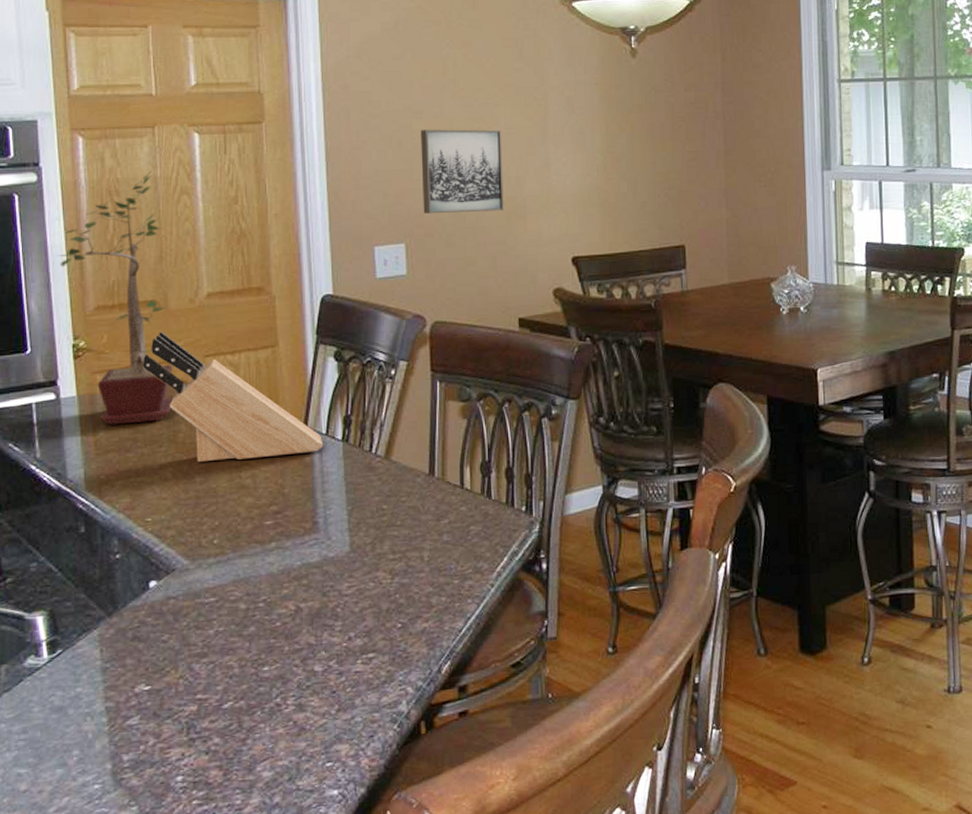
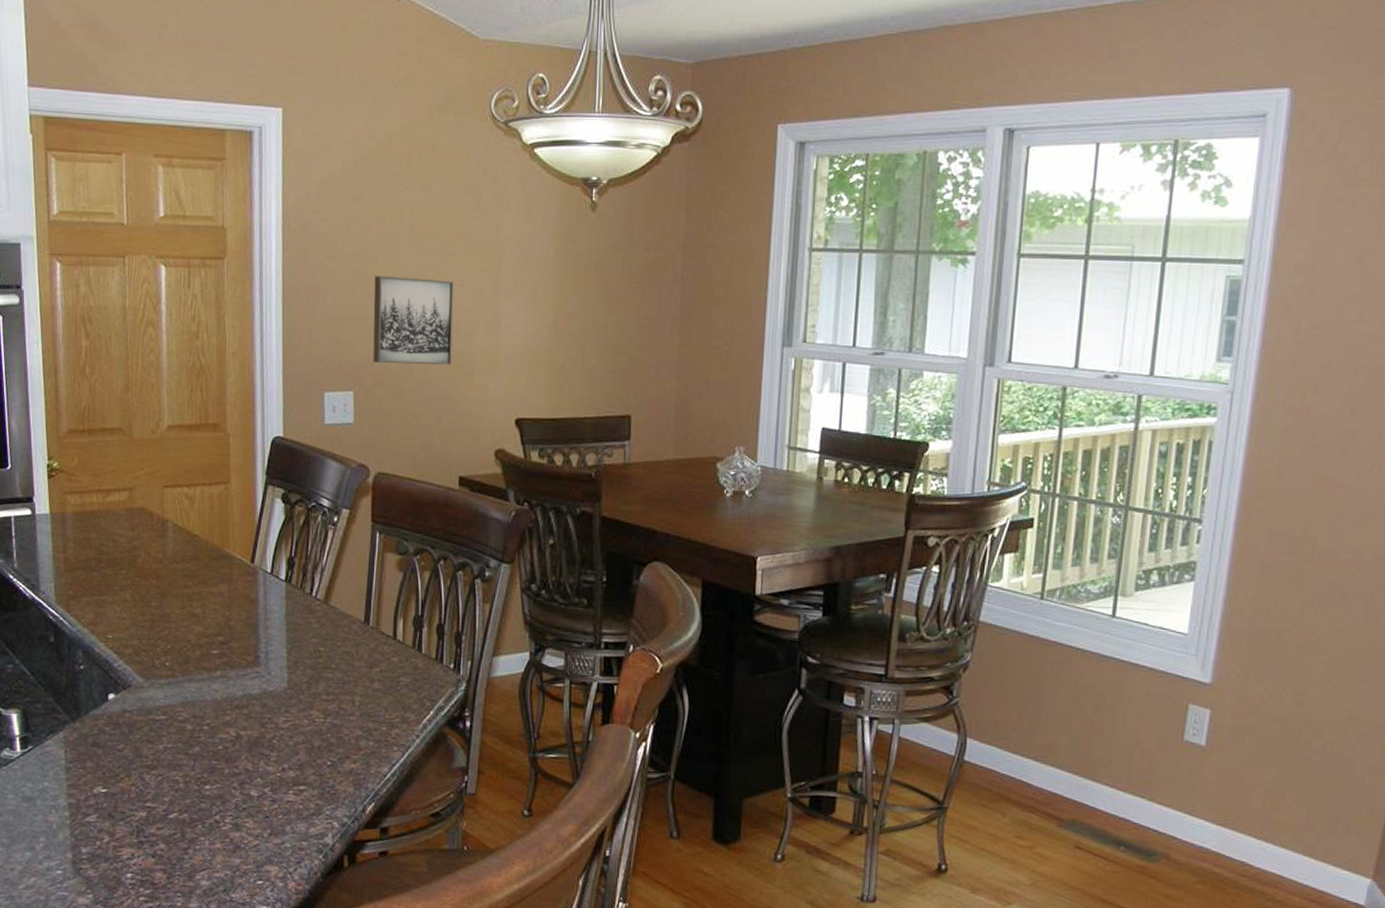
potted plant: present [58,170,174,425] -> none [36,300,135,545]
knife block: present [142,331,323,463] -> none [107,458,267,590]

